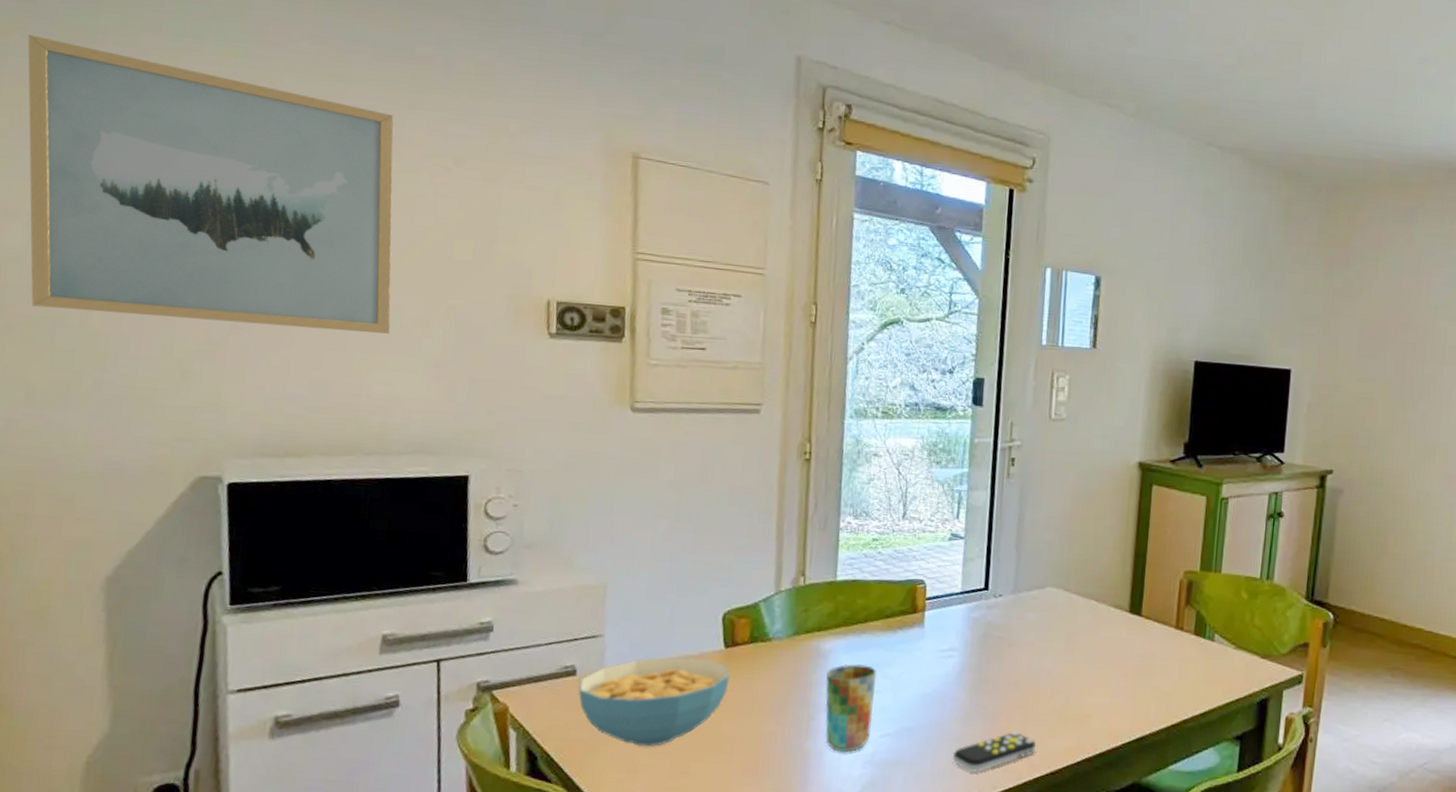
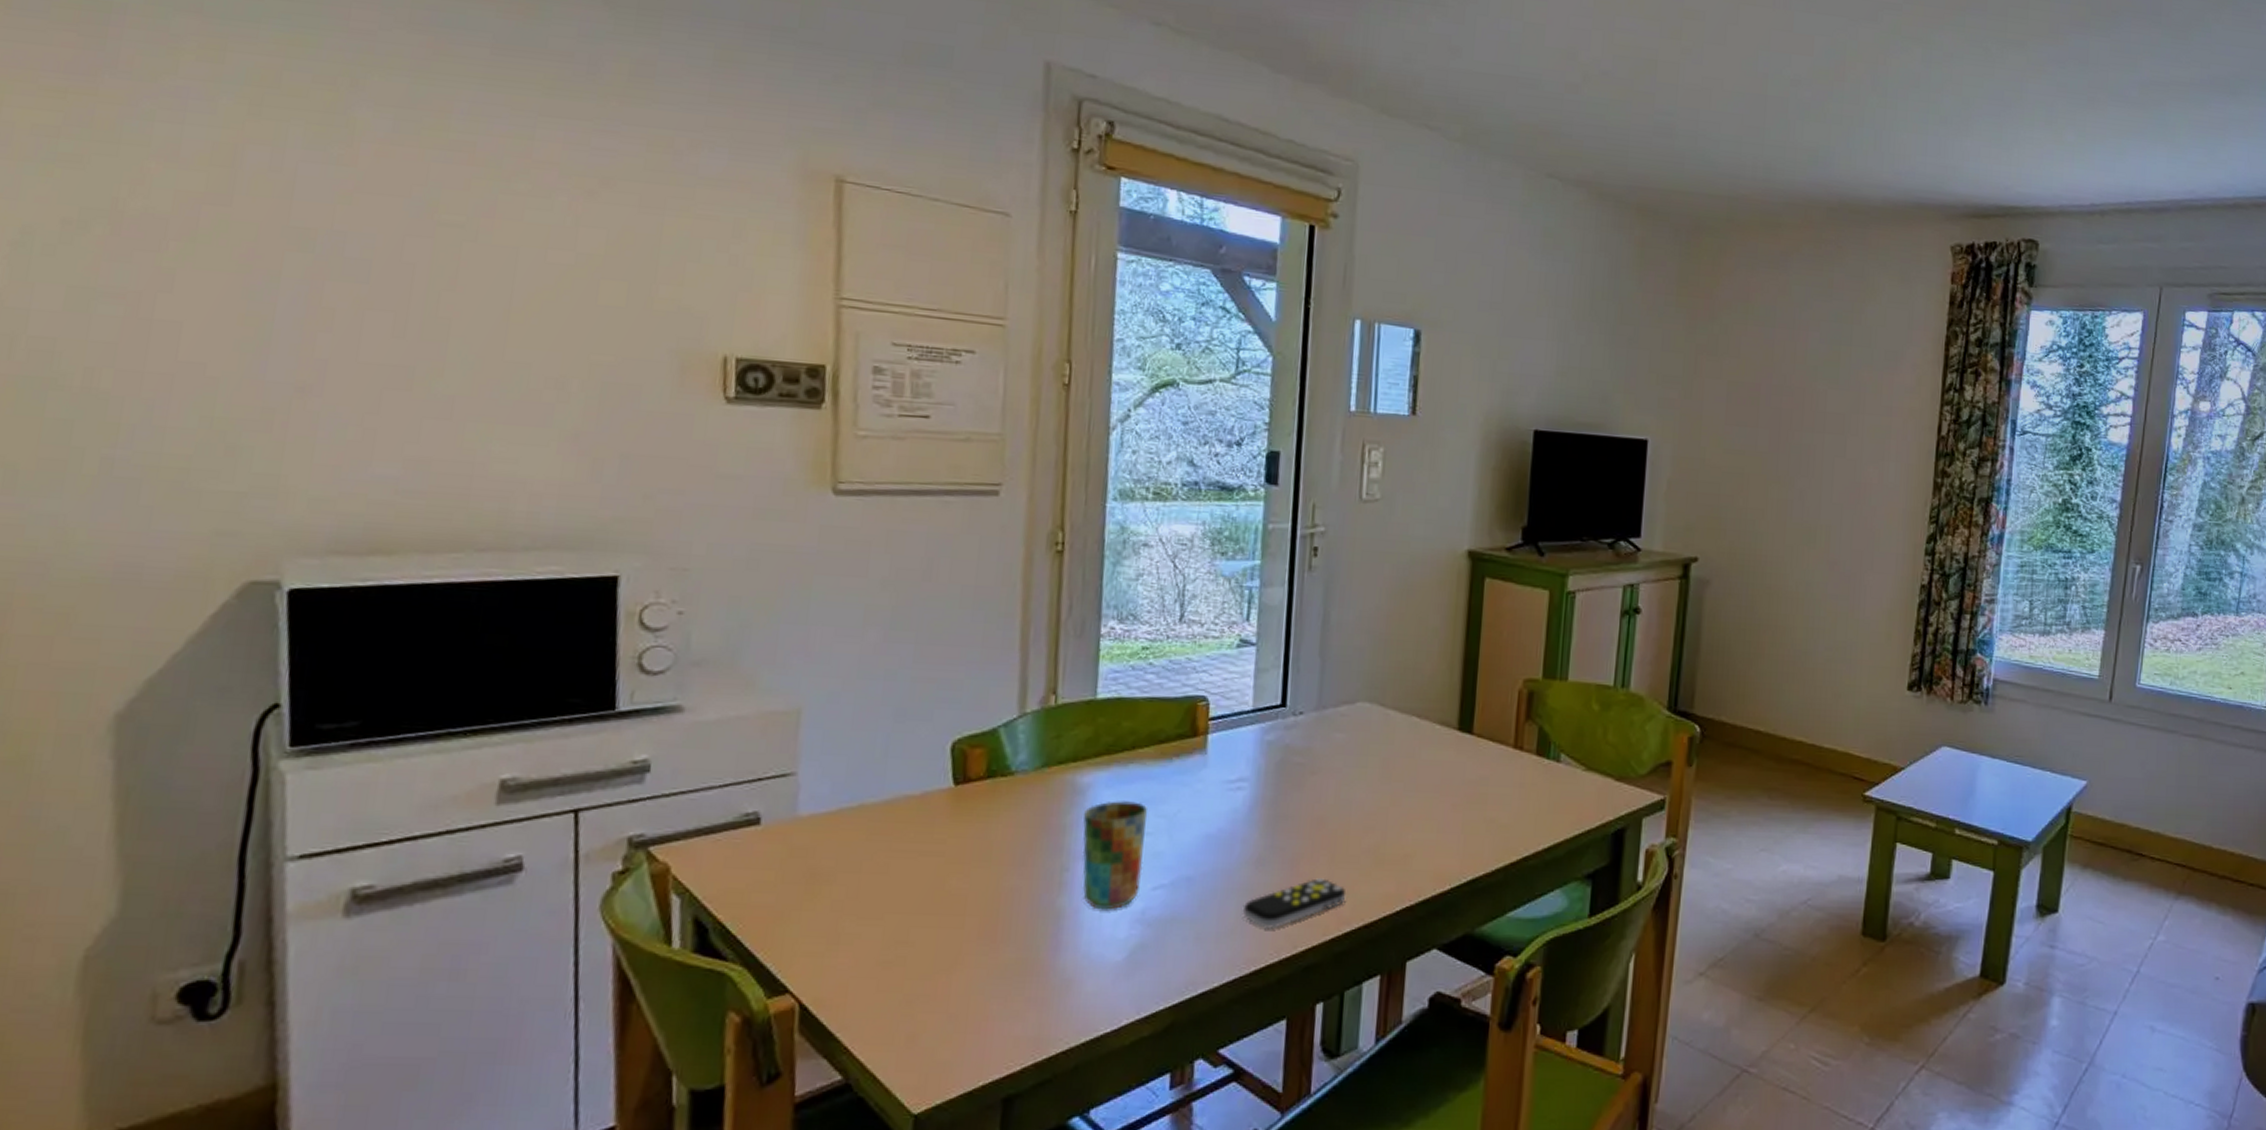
wall art: present [27,34,394,334] -> none [12,11,520,399]
cereal bowl: present [578,657,730,747] -> none [762,798,961,912]

